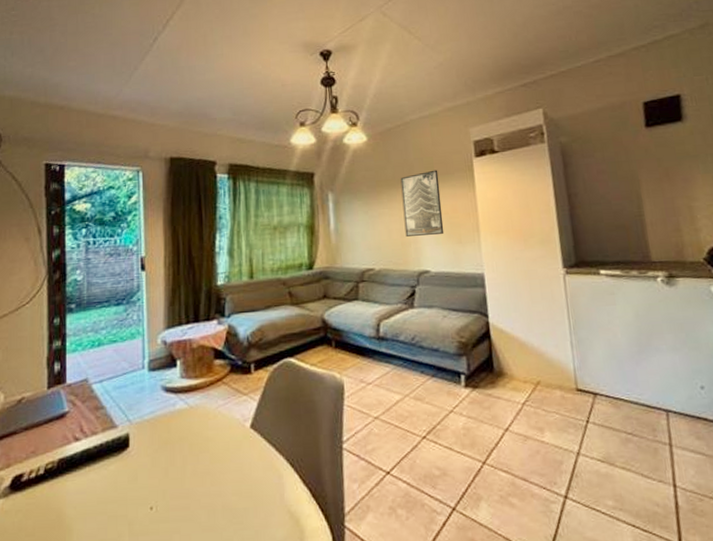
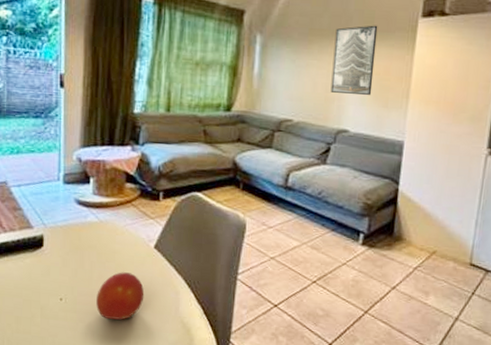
fruit: none [191,462,245,524] -> present [96,272,145,320]

